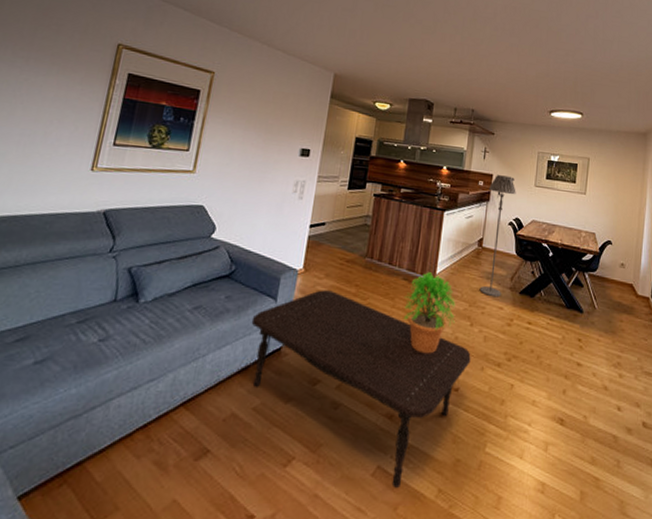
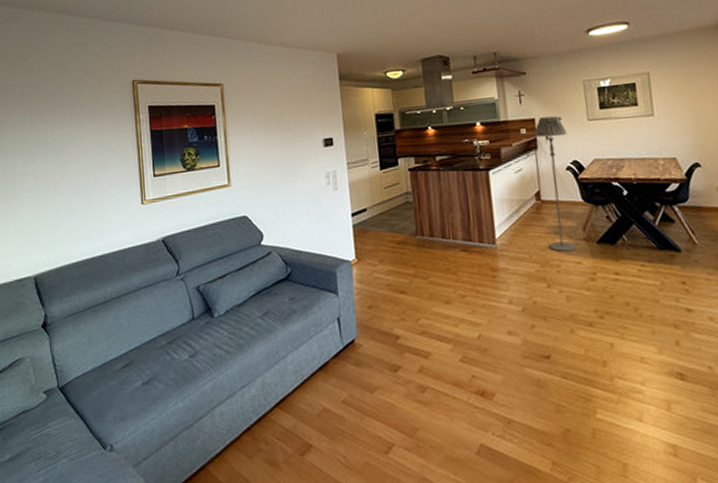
coffee table: present [251,290,471,488] -> none [319,275,557,464]
potted plant: present [403,272,456,354] -> none [467,238,529,325]

